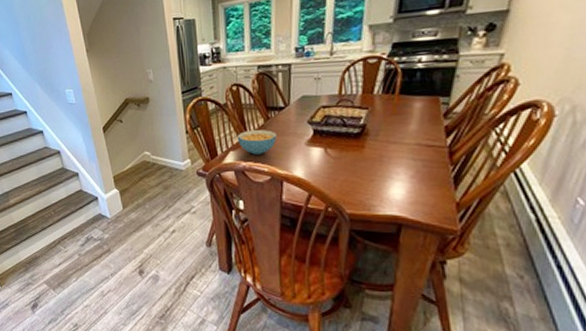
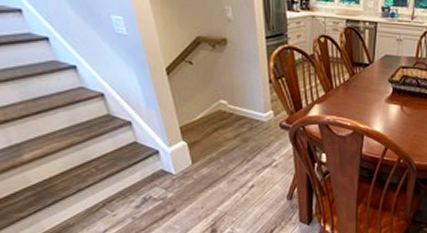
cereal bowl: present [238,130,277,155] -> none [324,85,360,109]

